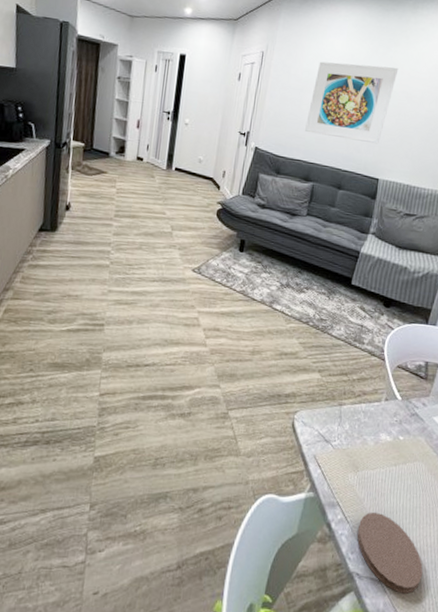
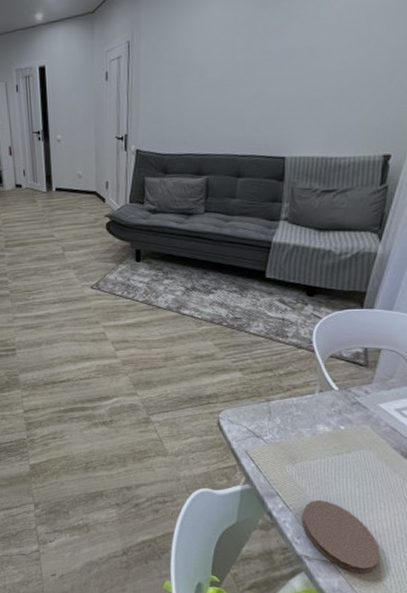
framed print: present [305,61,399,144] -> none [190,19,296,122]

